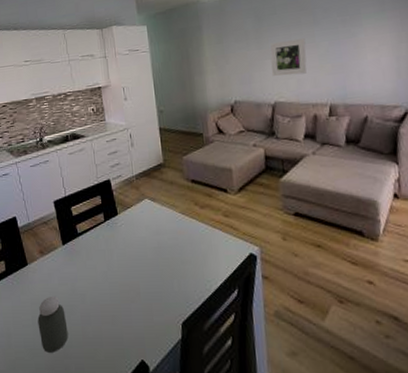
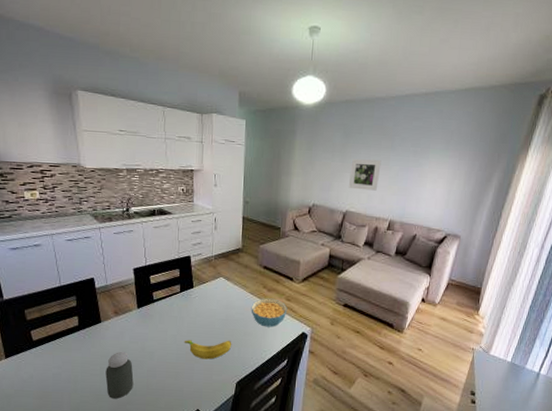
banana: none [116,271,170,298] -> present [184,340,232,360]
cereal bowl: none [184,216,227,252] -> present [251,298,288,327]

